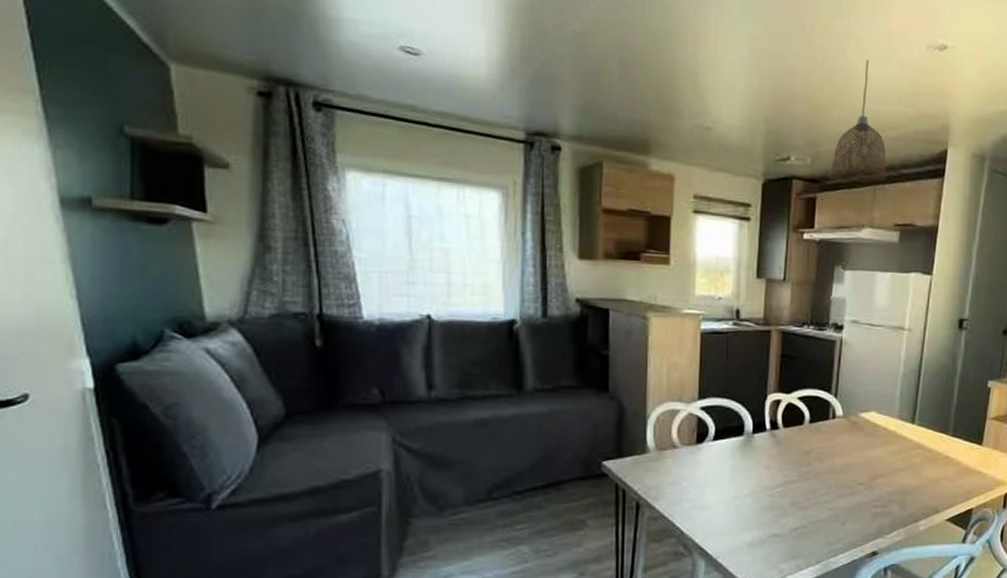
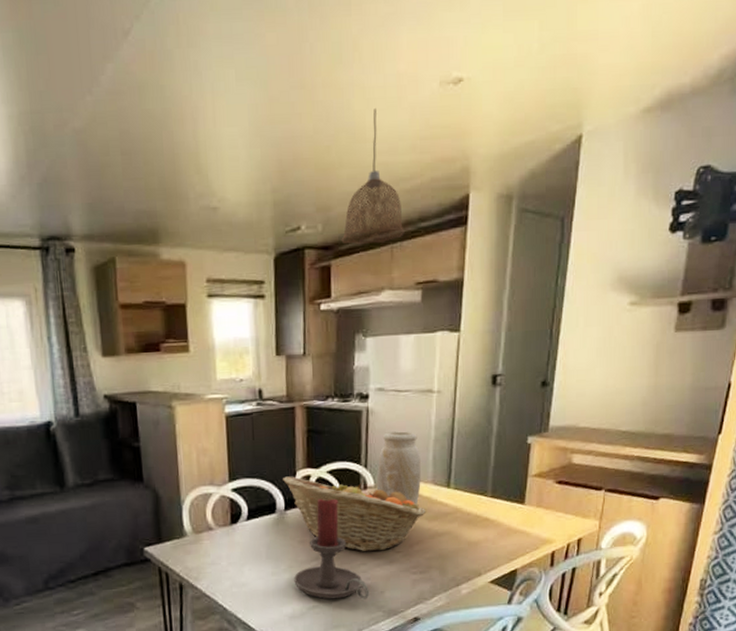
fruit basket: none [752,399,891,482] -> present [282,476,427,552]
candle holder: none [756,424,831,530] -> present [294,498,370,600]
vase: none [844,364,889,436] -> present [376,431,421,504]

